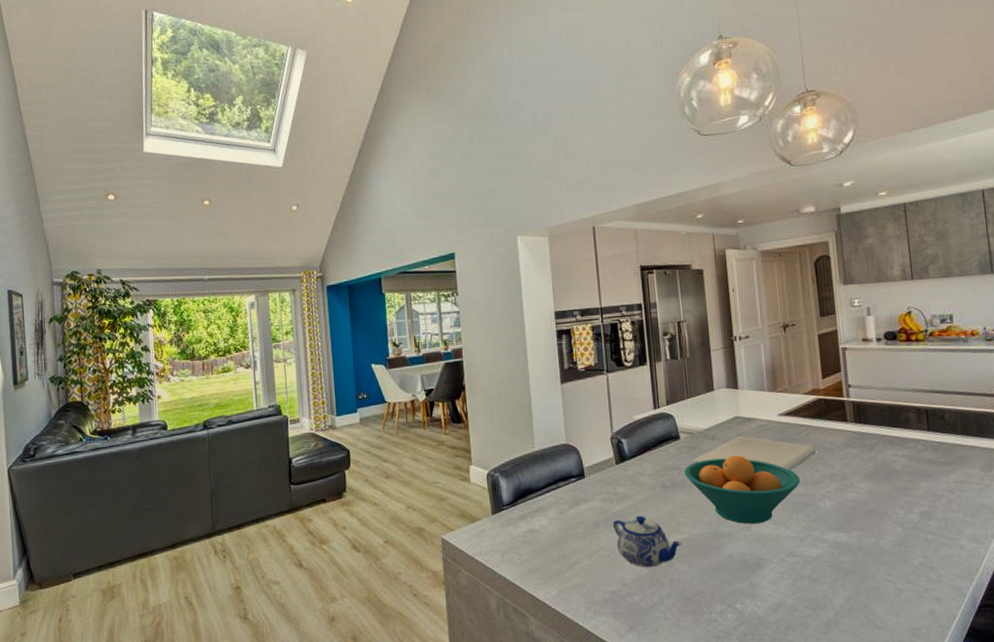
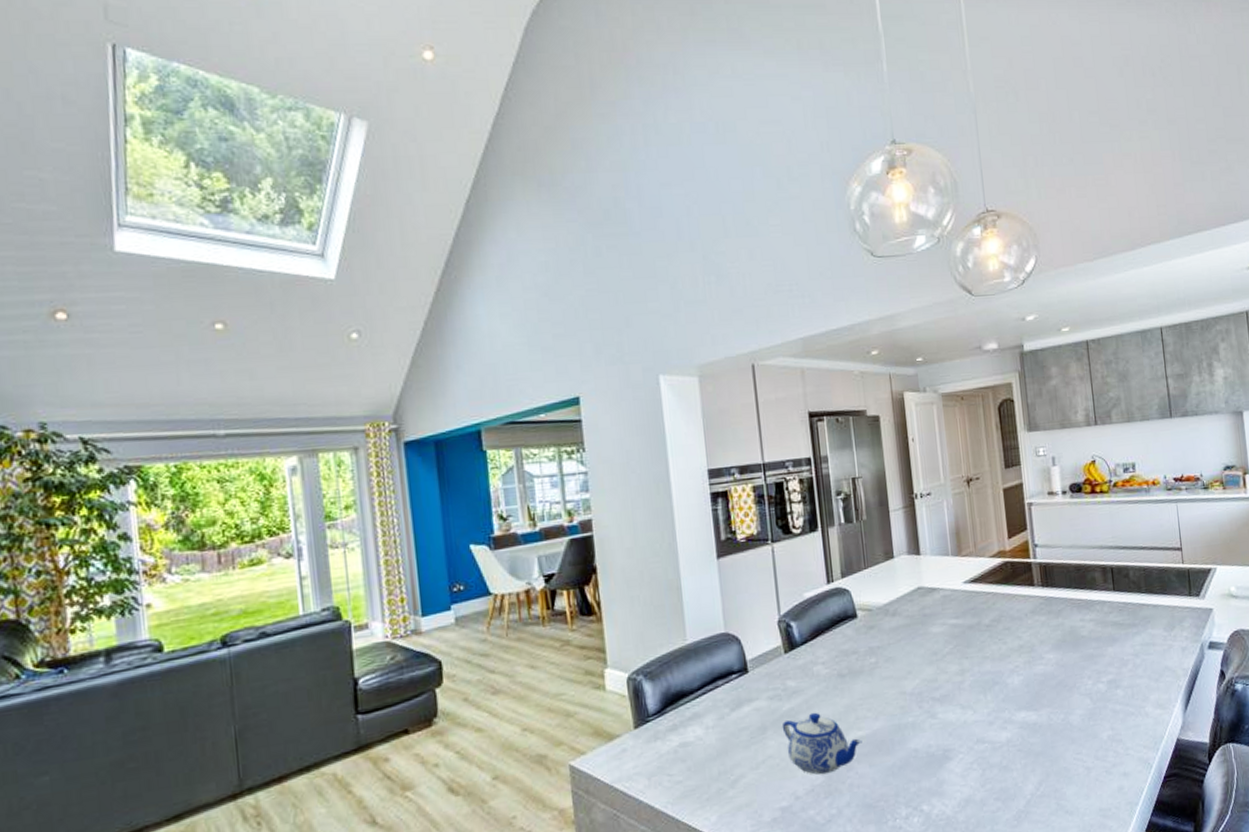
fruit bowl: present [684,455,801,524] -> none [862,631,988,712]
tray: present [691,435,817,471] -> none [871,608,1004,646]

